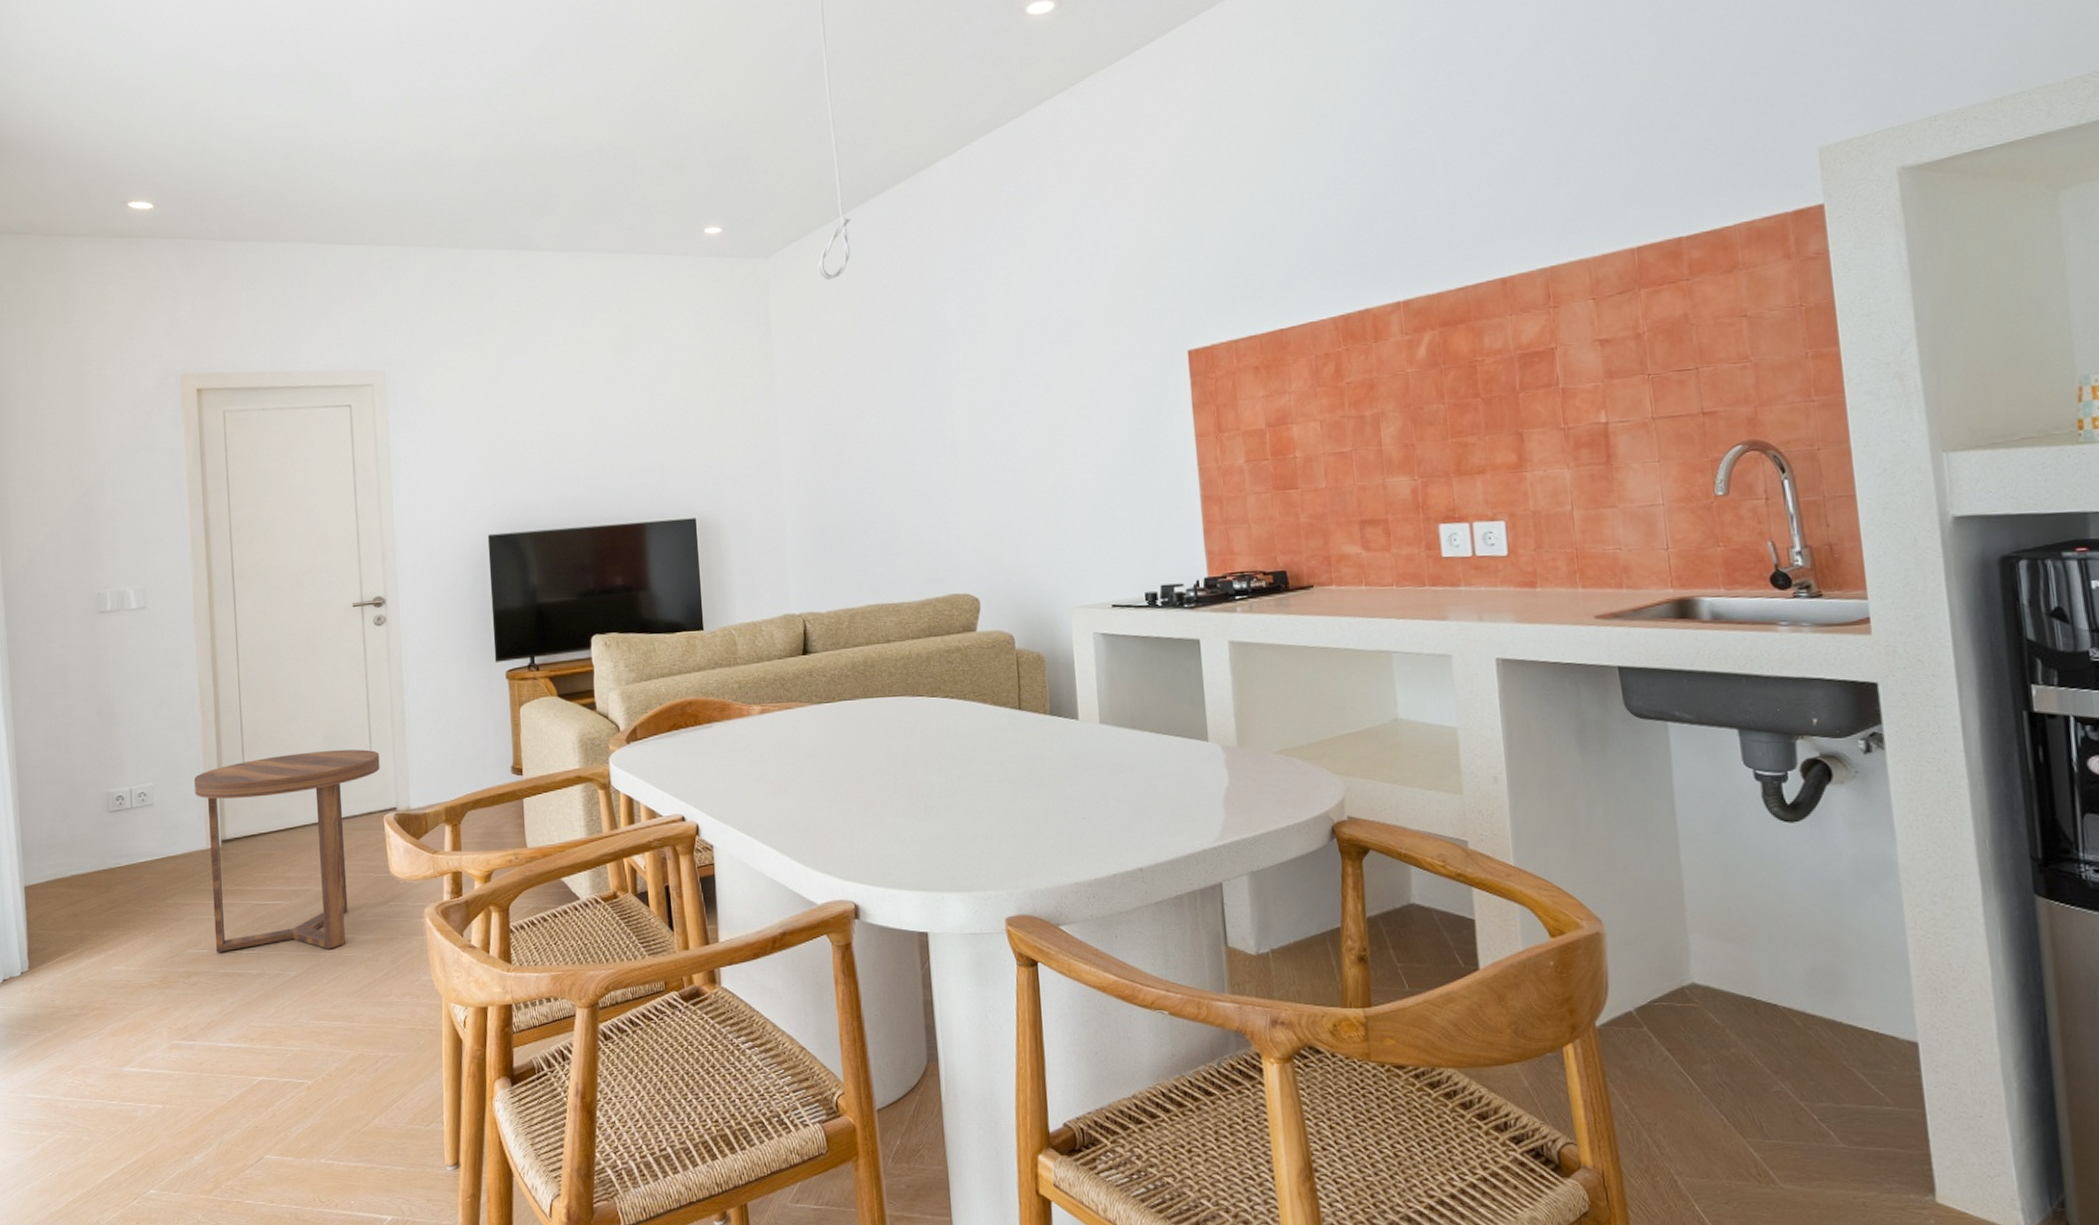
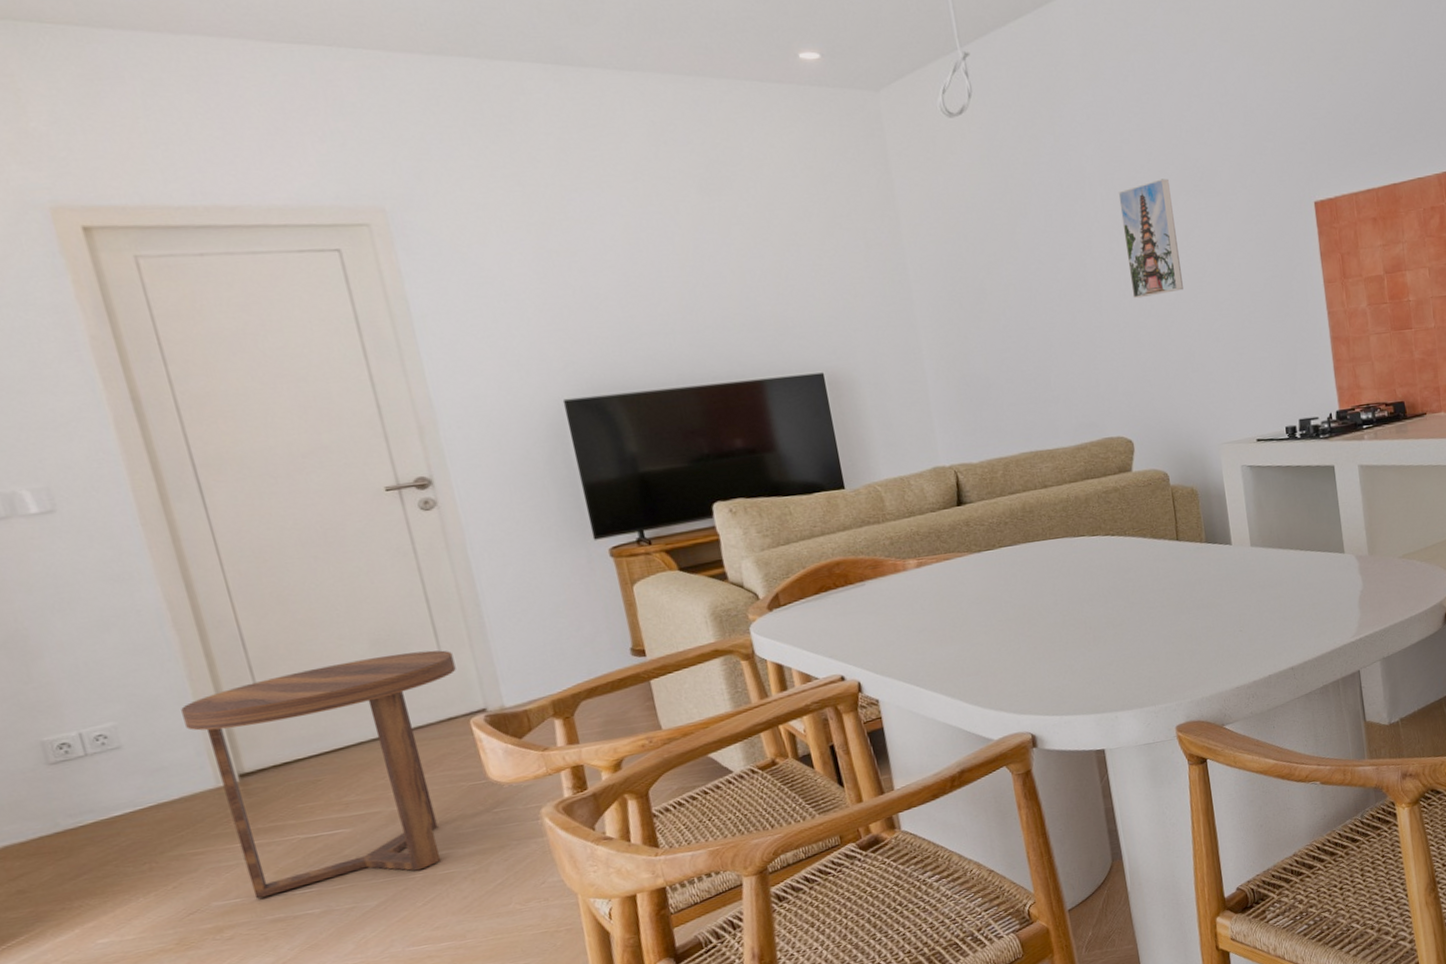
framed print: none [980,330,1041,452] -> present [1118,178,1183,299]

